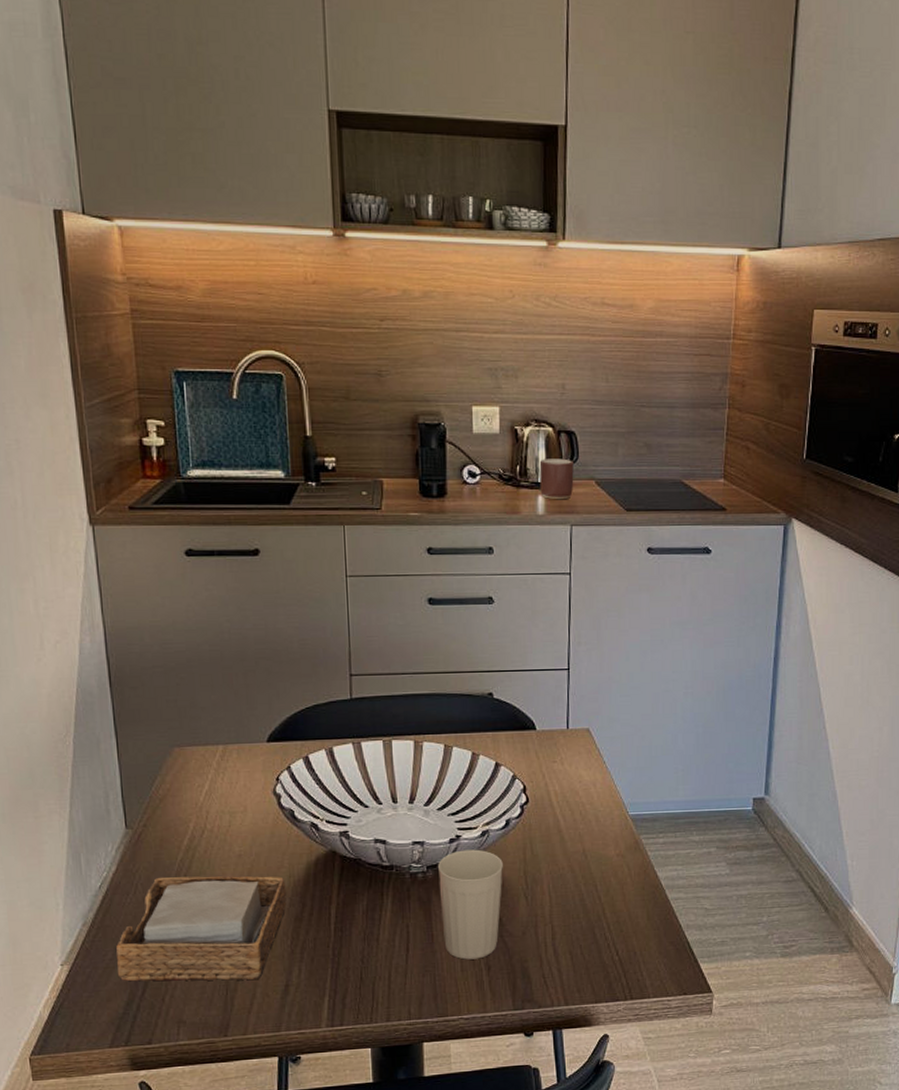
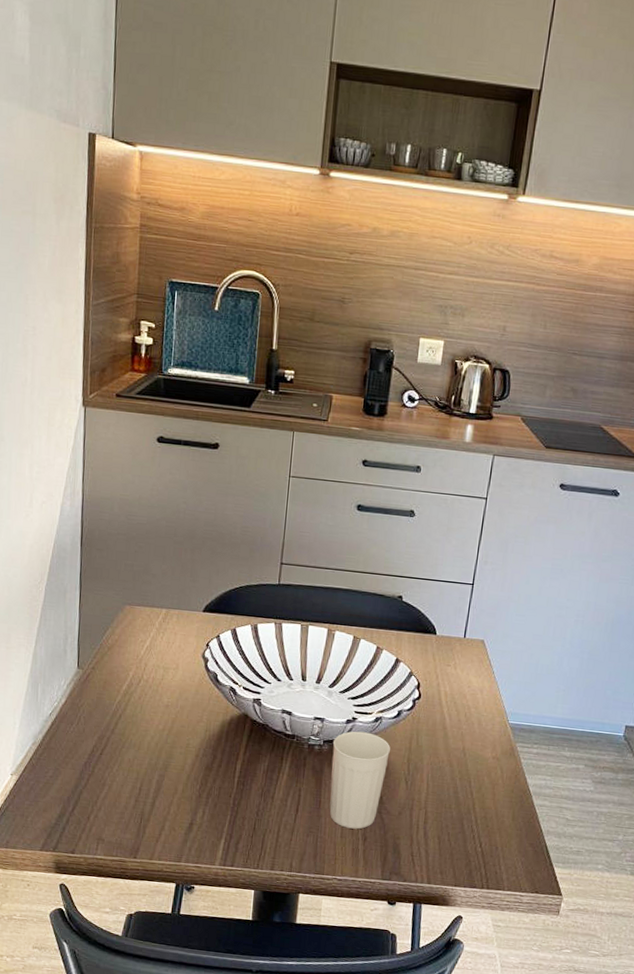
napkin holder: present [116,875,287,982] -> none [54,713,202,815]
mug: present [539,458,574,500] -> none [470,392,504,431]

